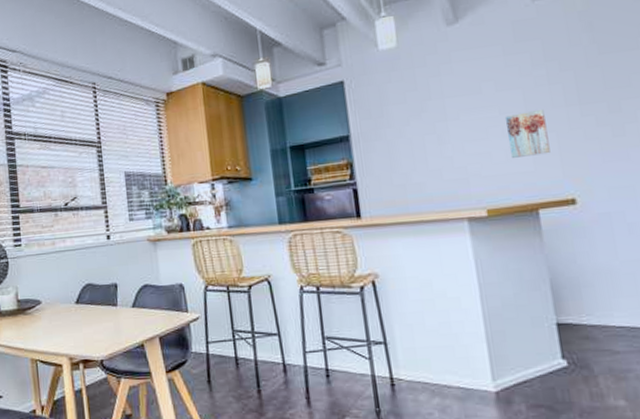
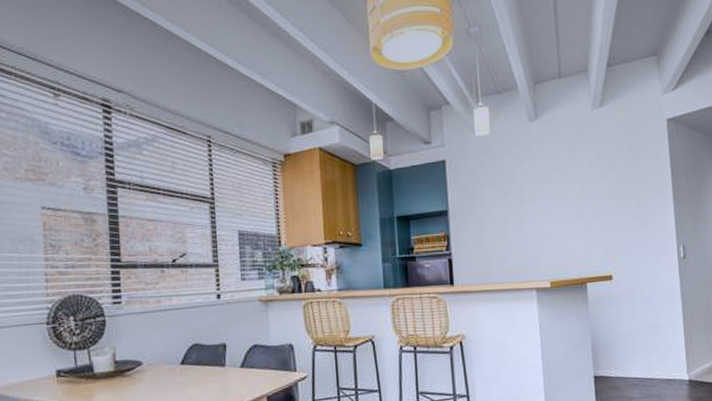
wall art: present [504,108,550,158] -> none [567,200,597,239]

